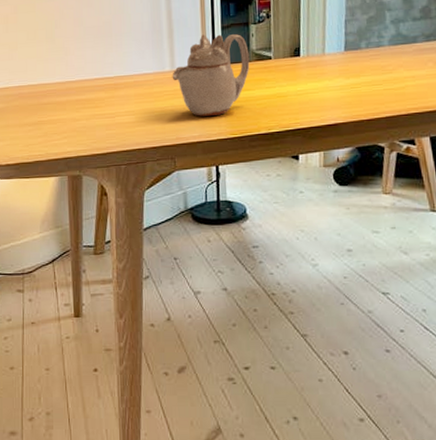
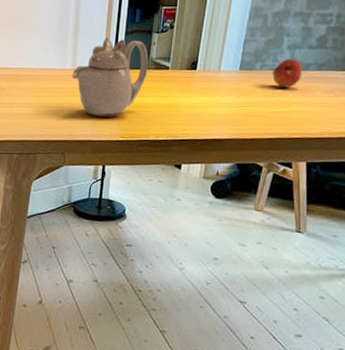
fruit: none [379,32,411,63] -> present [272,58,303,88]

